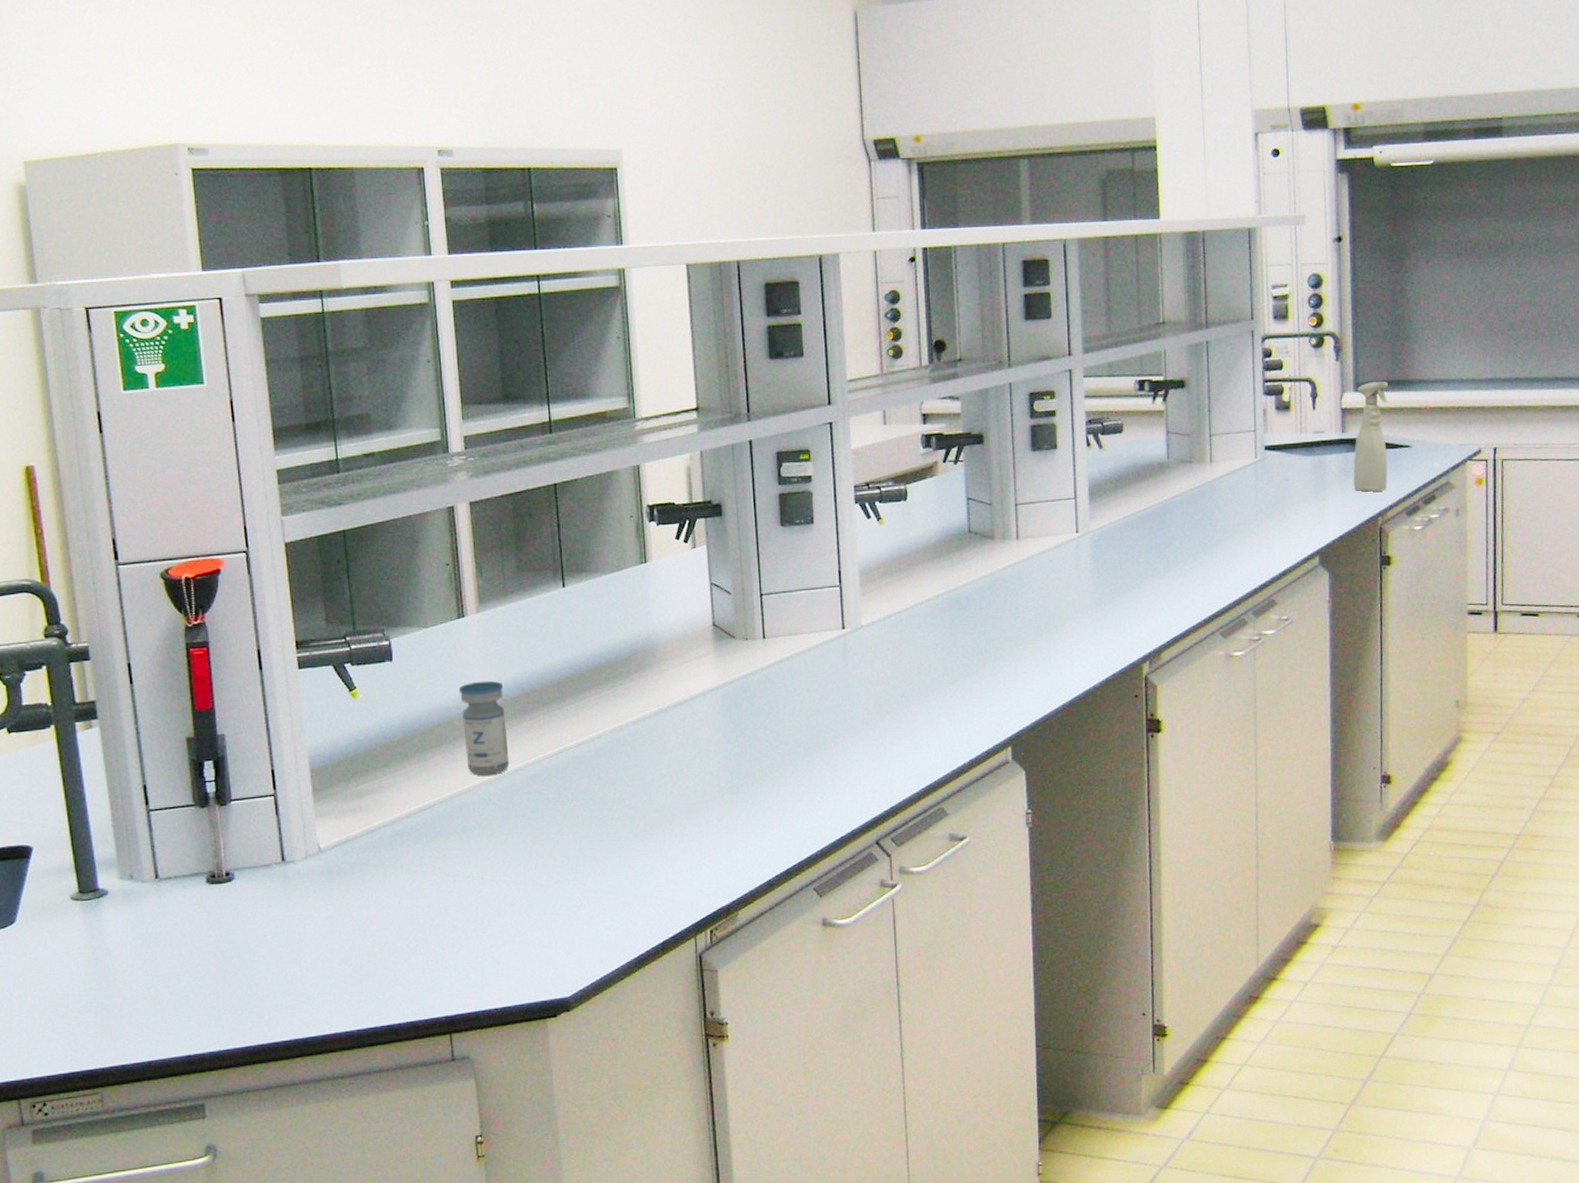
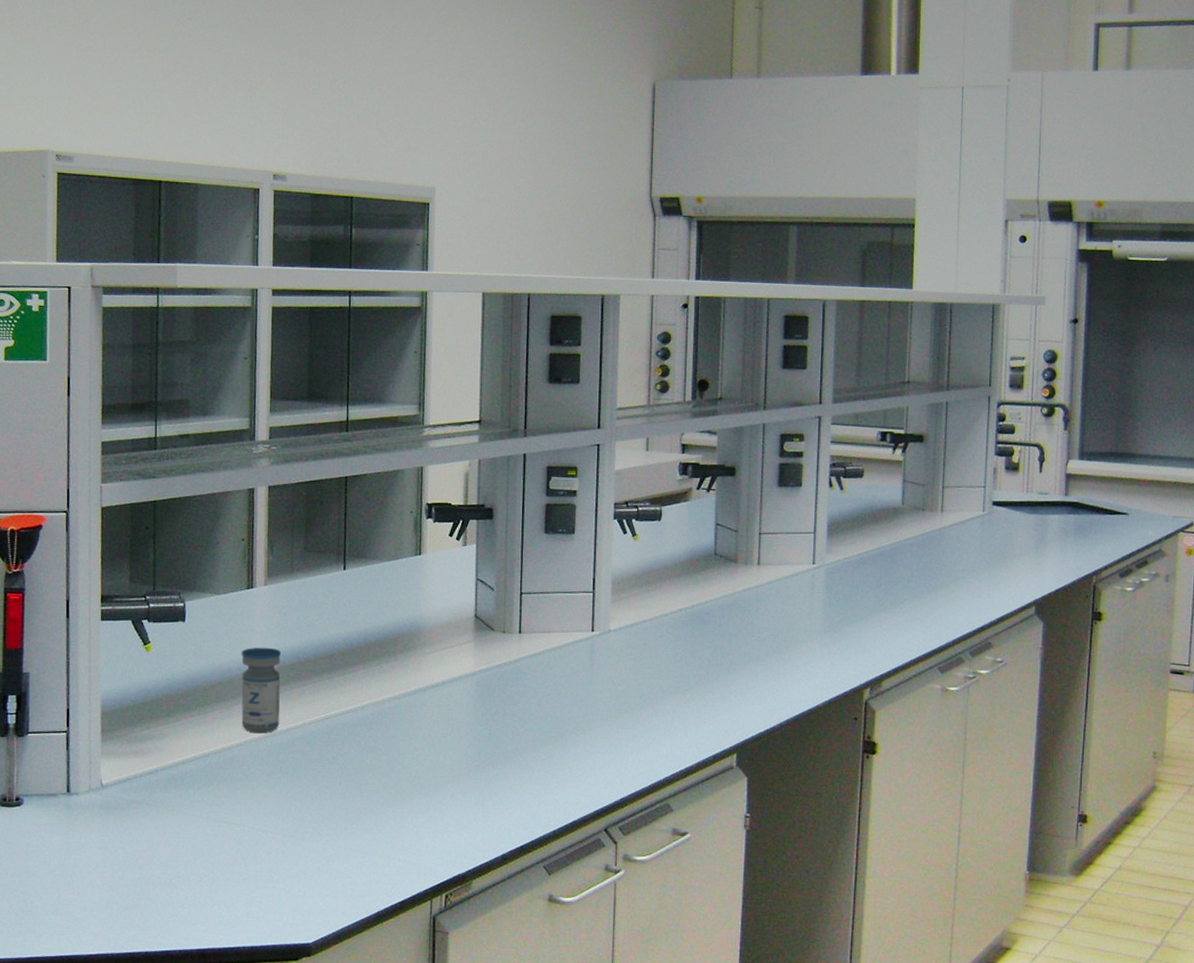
spray bottle: present [1353,381,1389,492] -> none [1072,452,1111,553]

